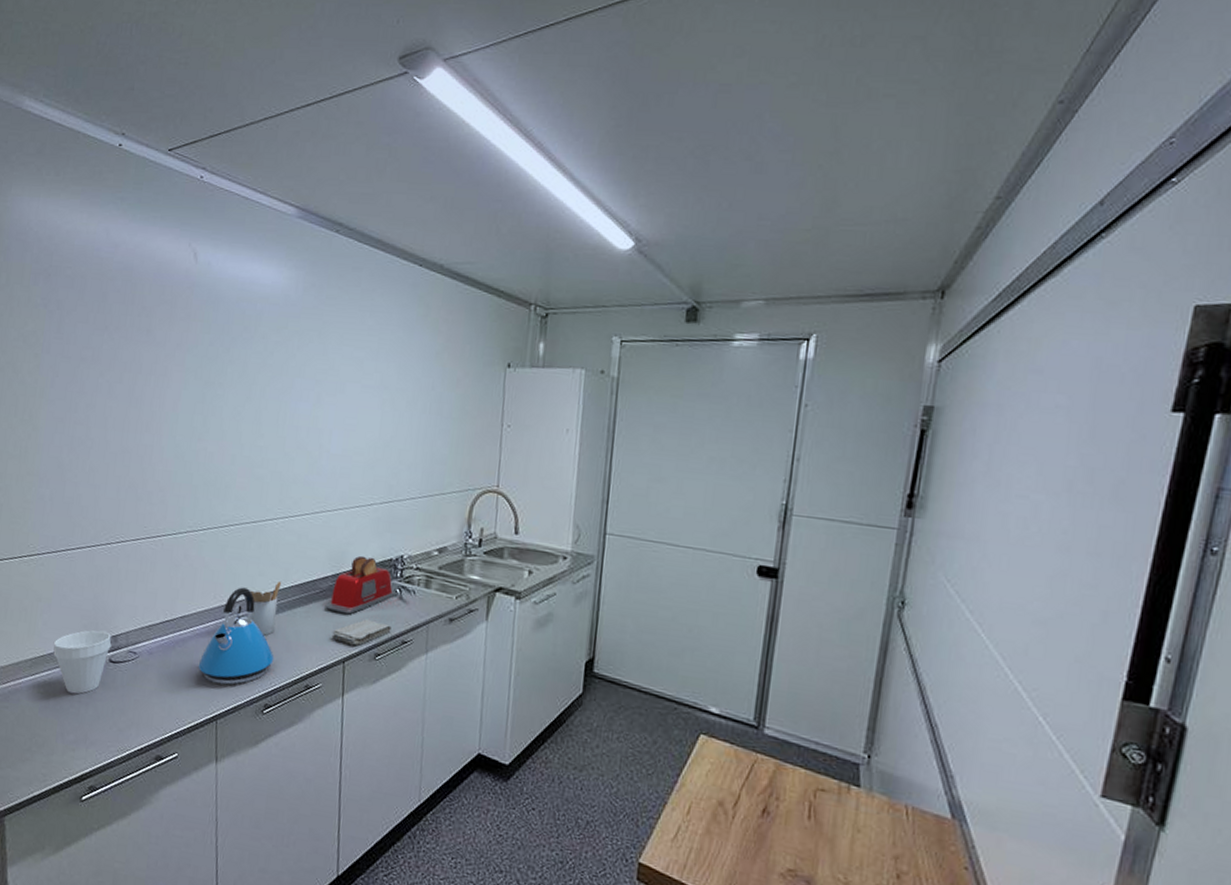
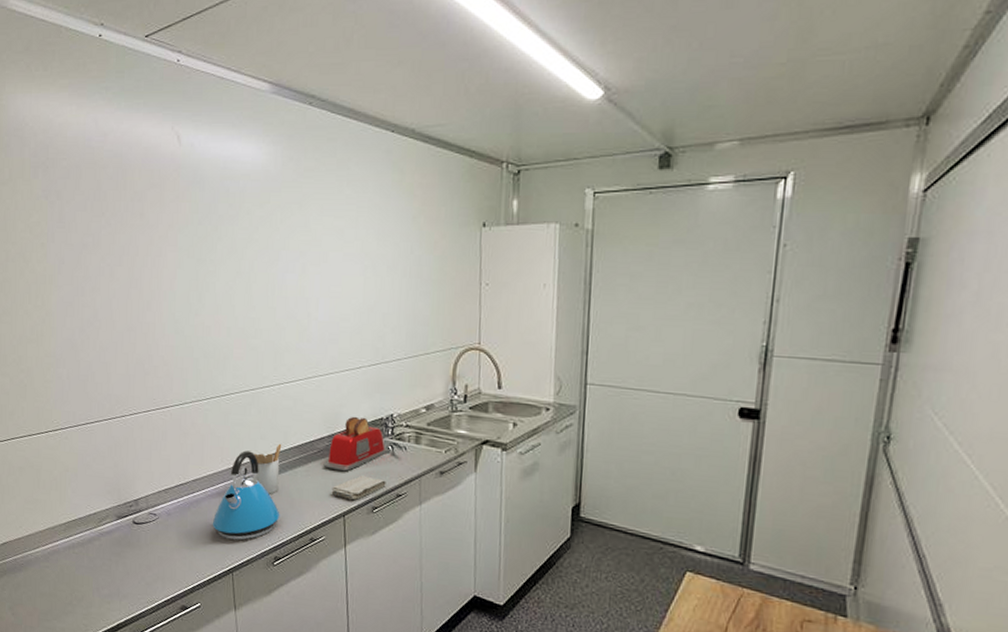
cup: present [53,630,112,694] -> none [82,495,134,554]

